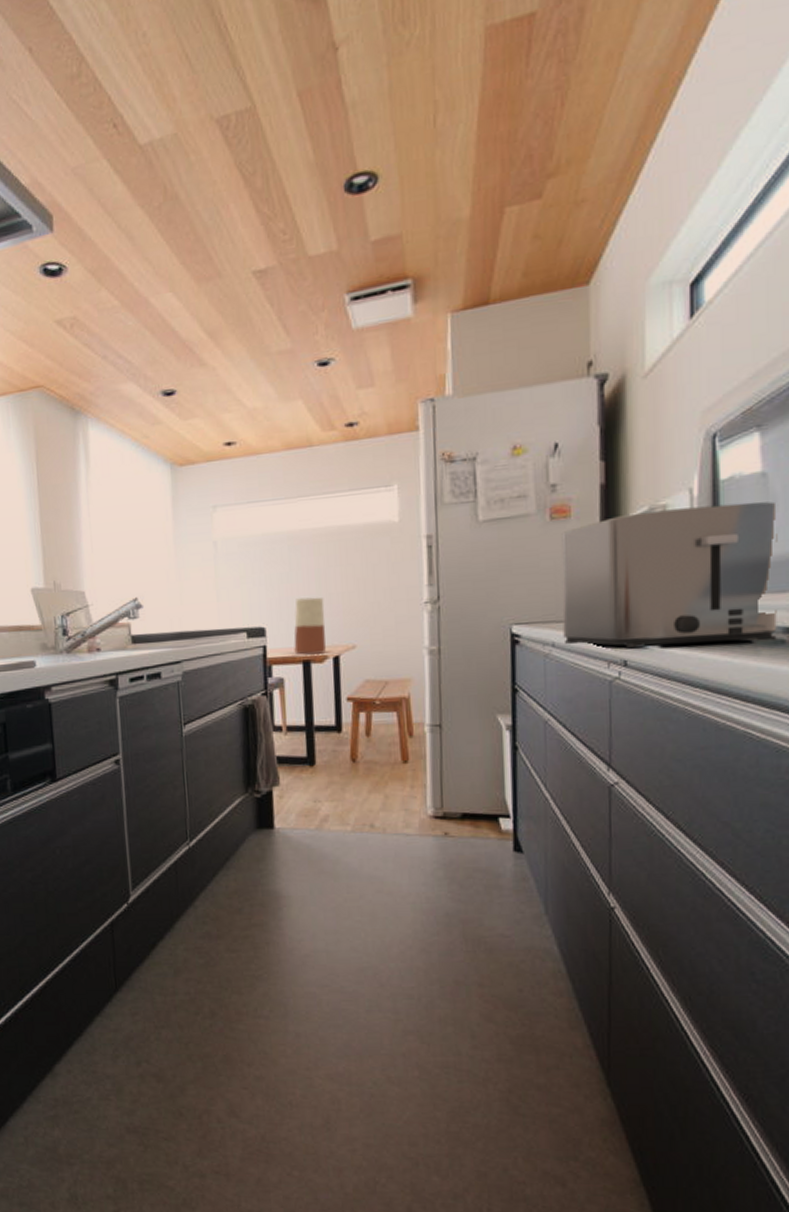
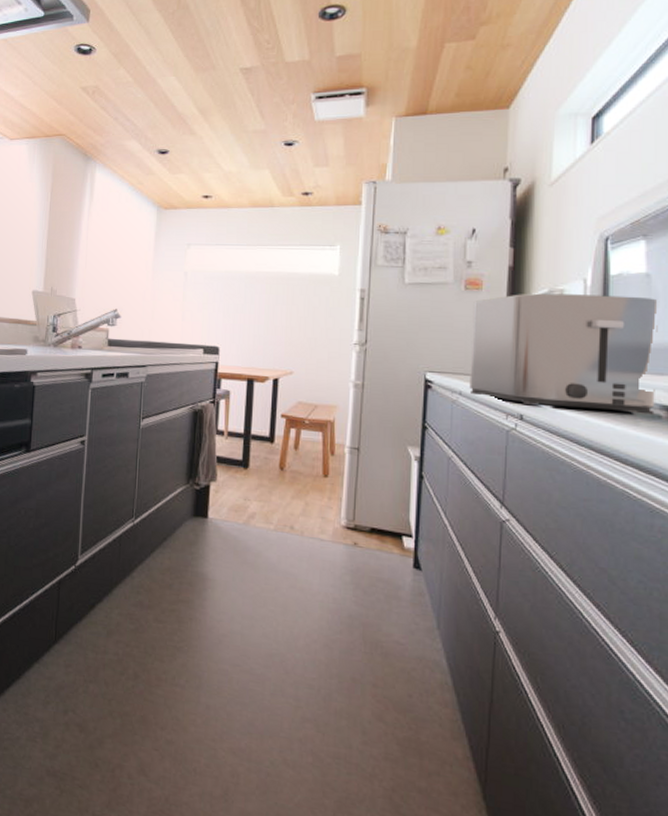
vase: present [294,597,326,655] -> none [241,327,270,375]

